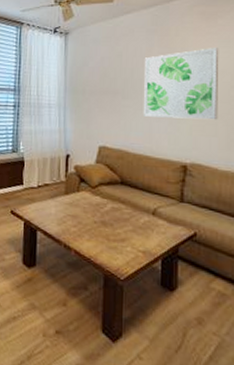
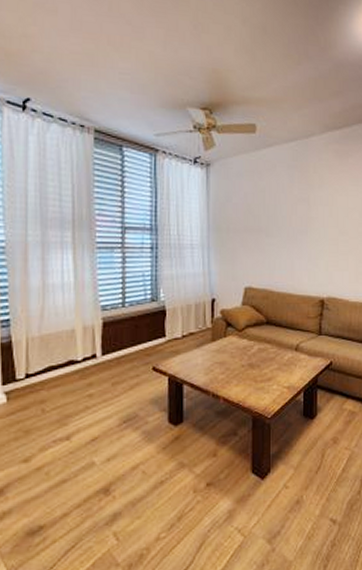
wall art: present [144,48,219,120] -> none [287,186,350,255]

